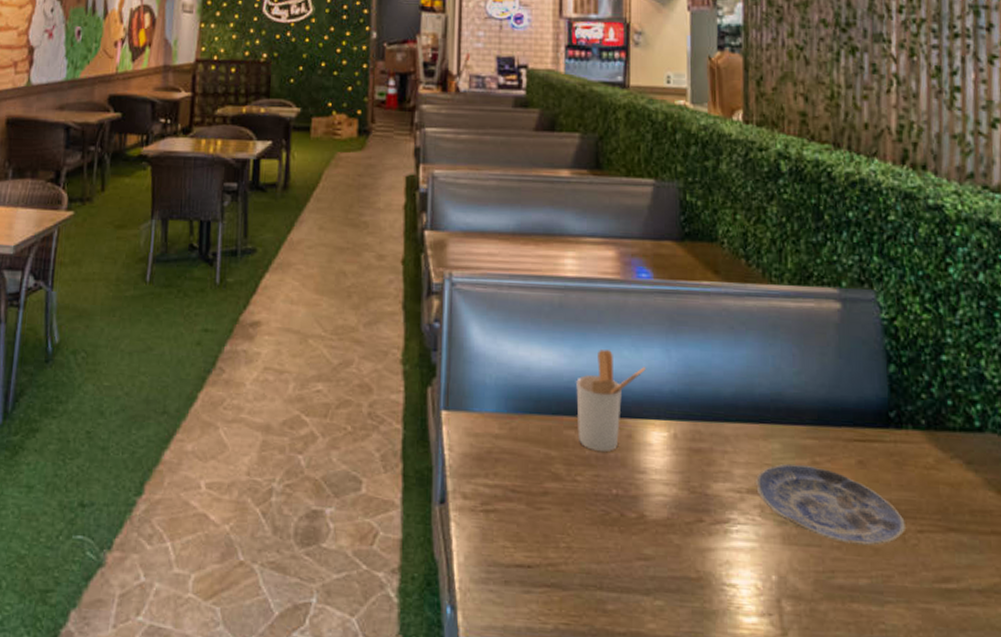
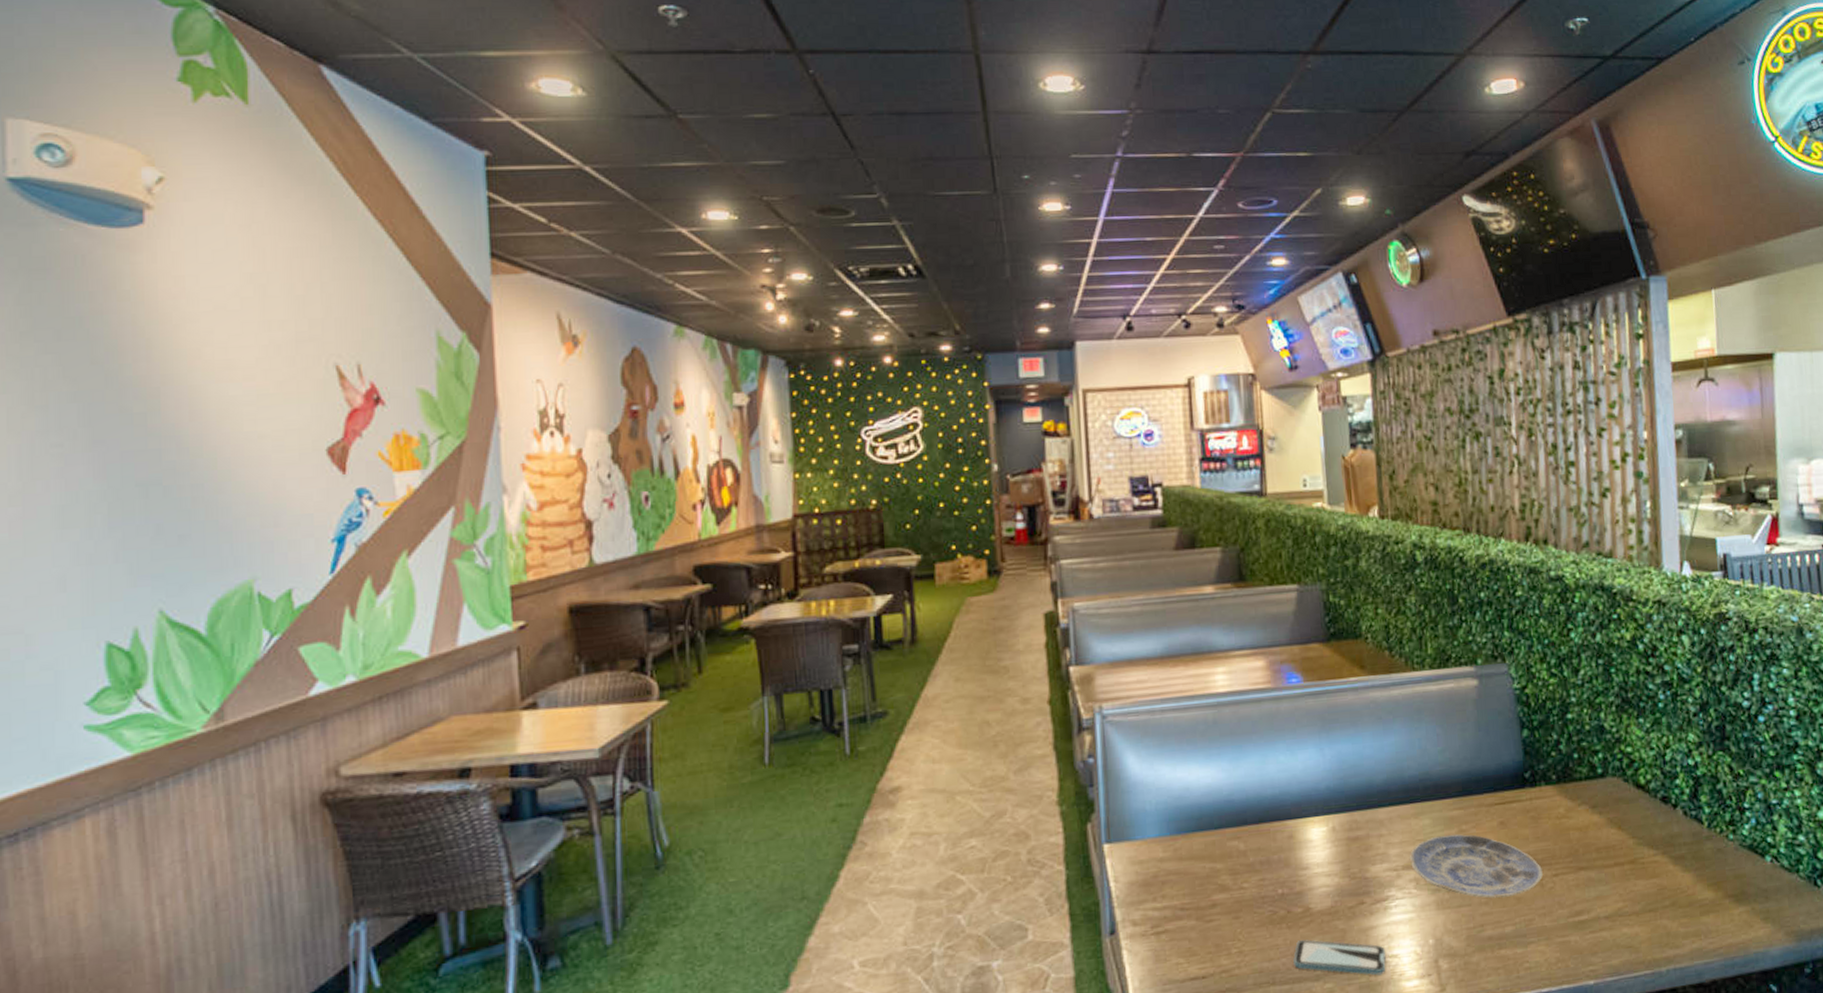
utensil holder: present [576,350,646,453] -> none [1236,758,1302,857]
smartphone: none [623,548,723,603] -> present [1293,940,1386,975]

